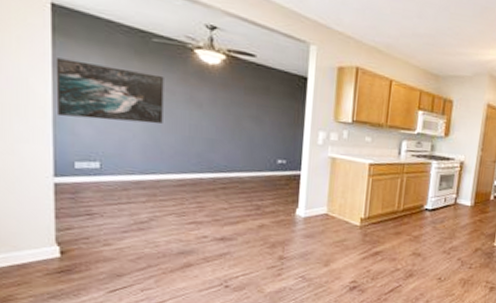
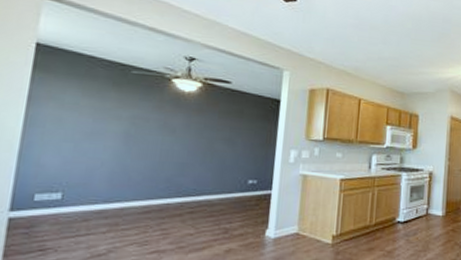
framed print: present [55,57,164,124] -> none [25,92,140,151]

